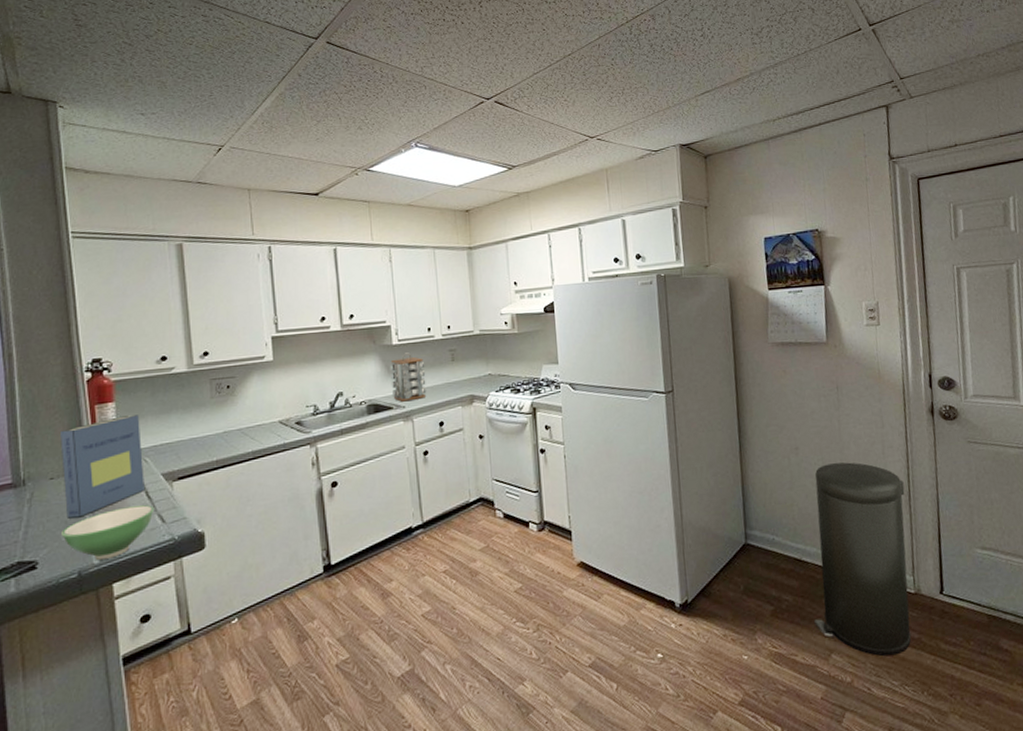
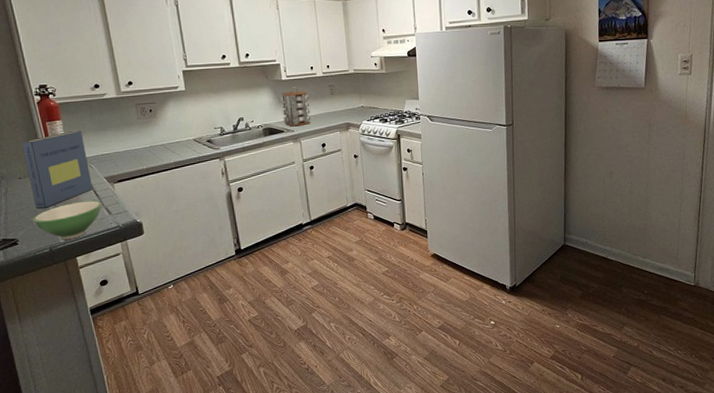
pedal bin: present [814,462,912,657] -> none [613,185,696,330]

